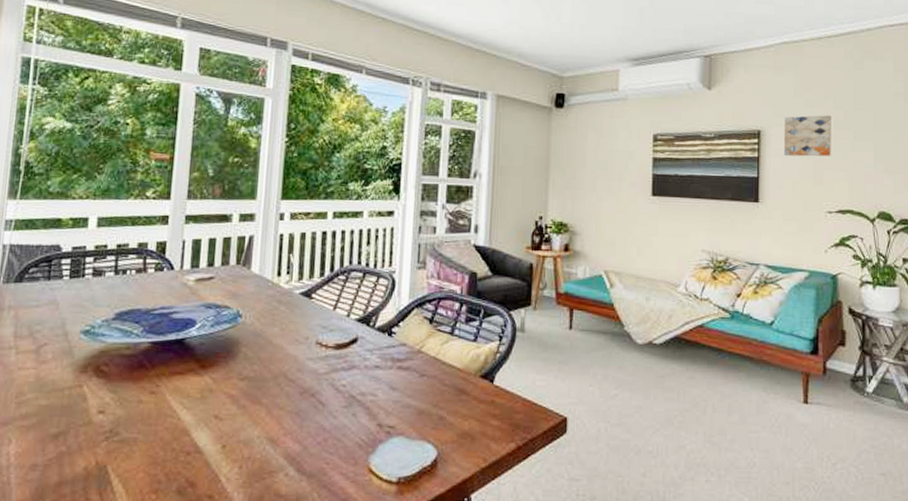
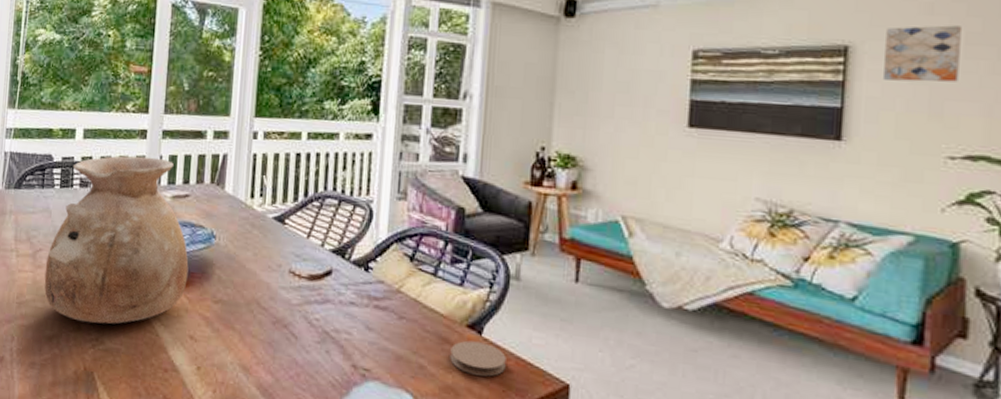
vase: none [49,242,213,415] -> present [44,155,189,324]
coaster: none [466,389,515,419] -> present [450,340,506,377]

